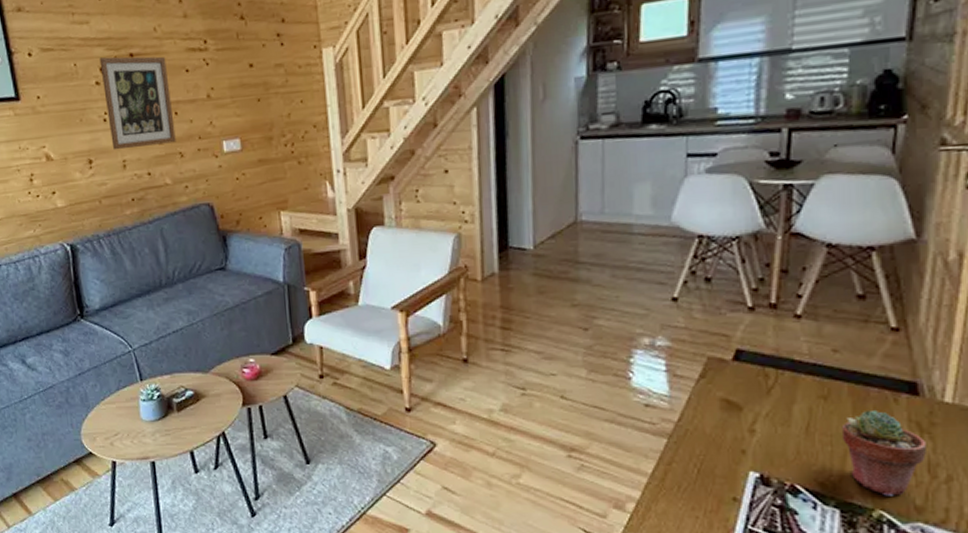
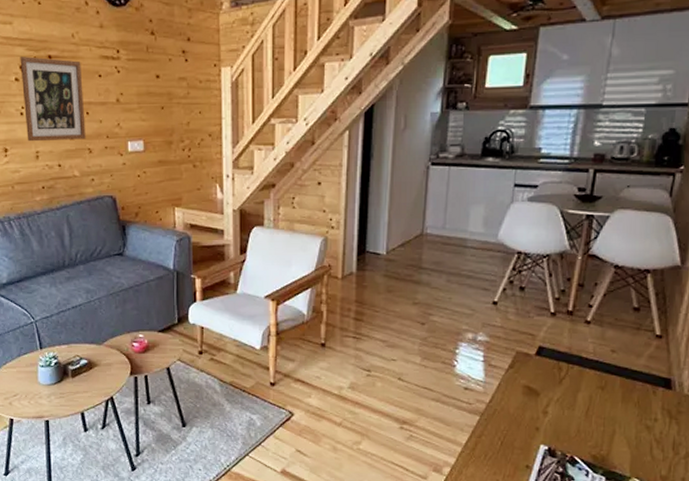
potted succulent: present [841,409,928,496] -> none [612,399,674,468]

